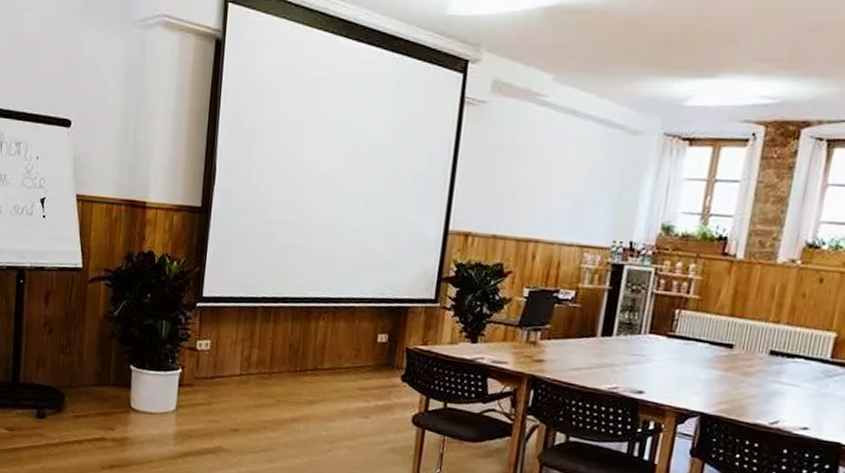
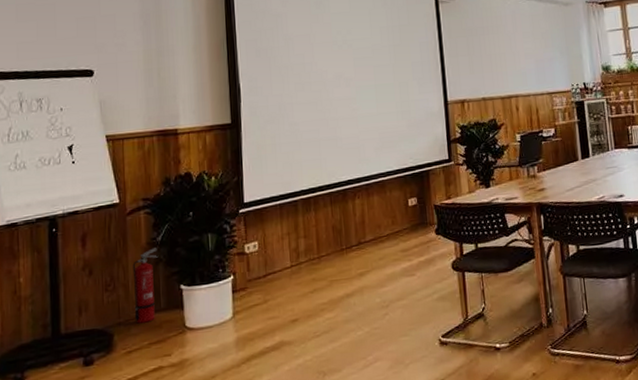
fire extinguisher: none [85,322,114,393] -> present [132,248,159,324]

